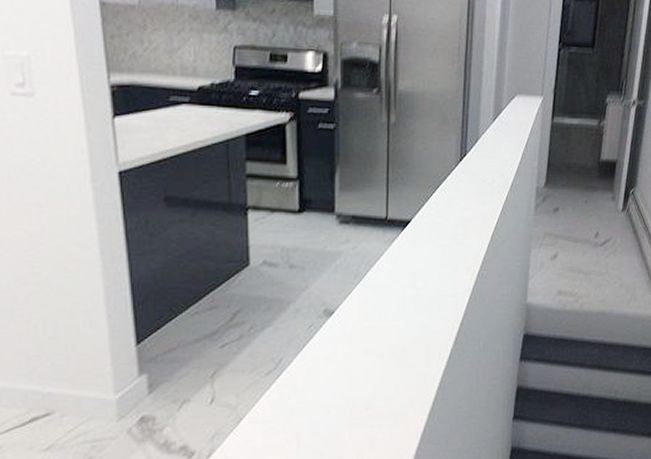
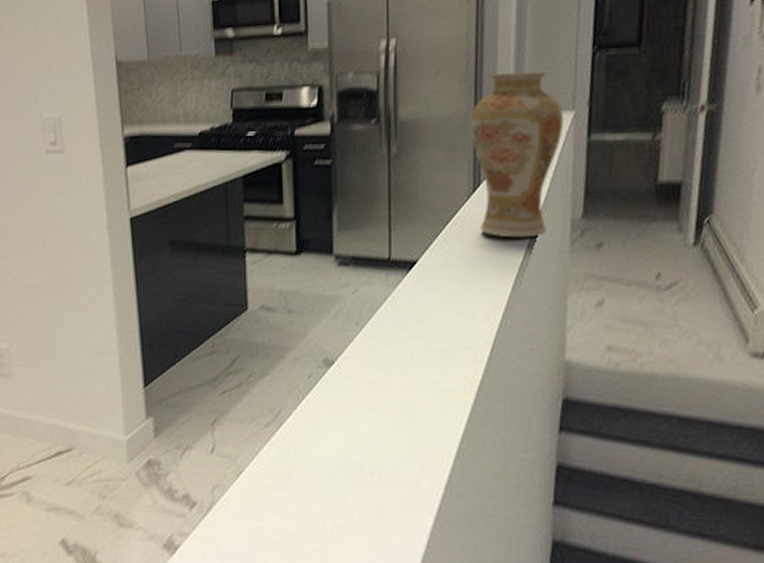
vase: none [460,57,534,202] -> present [470,71,564,238]

